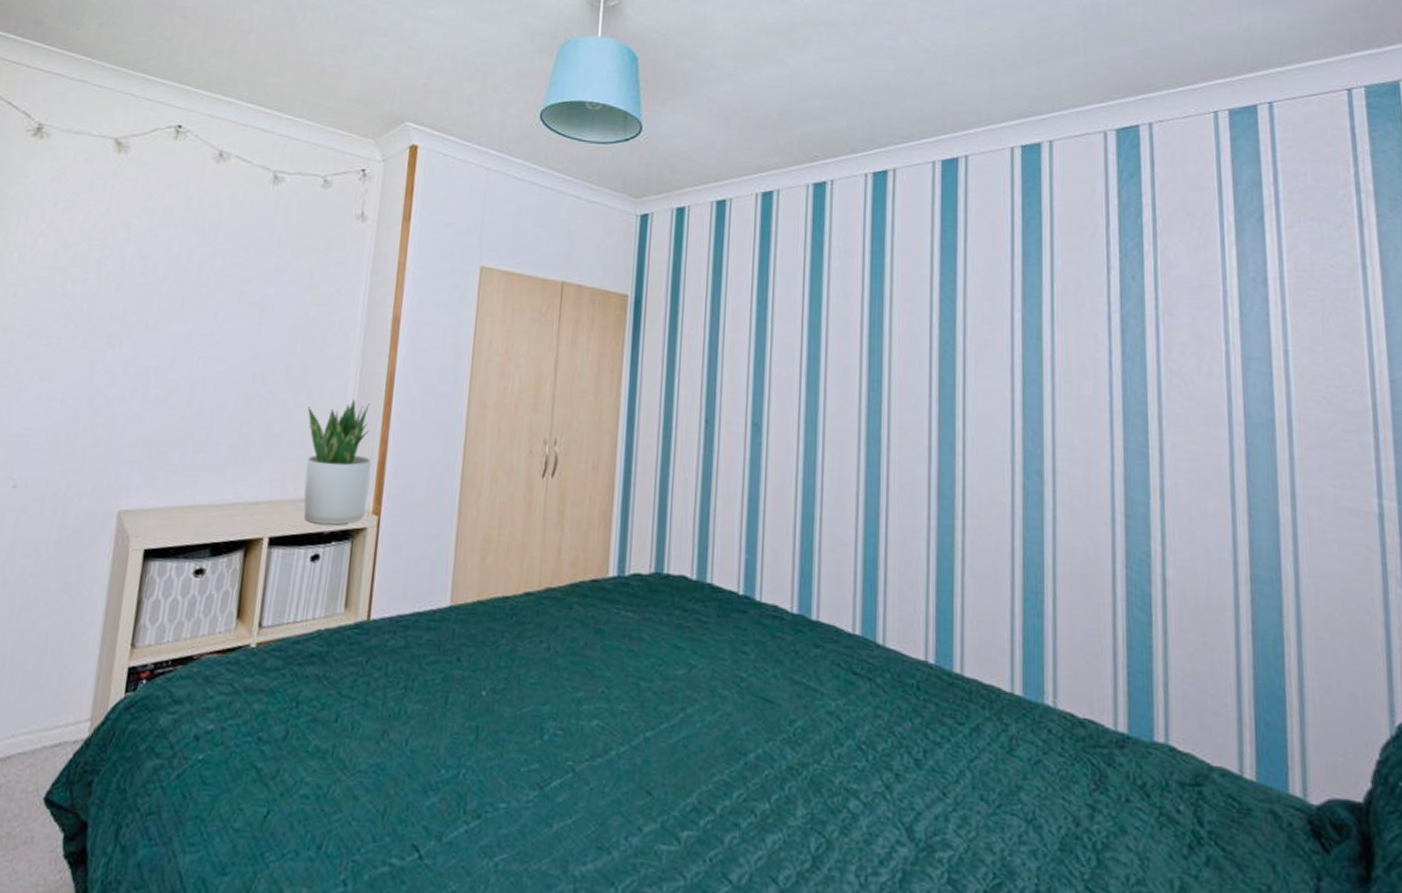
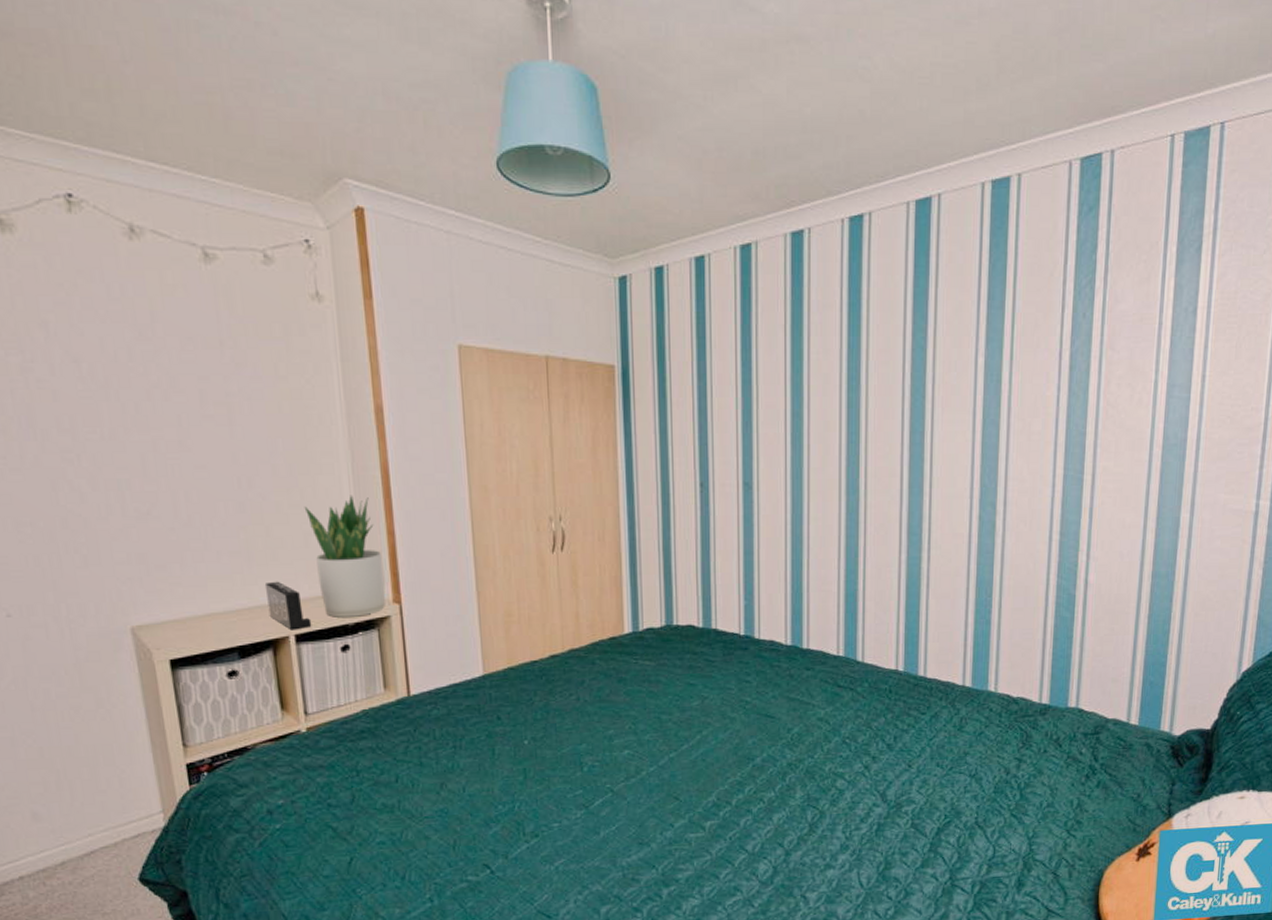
alarm clock: none [249,478,289,533] -> present [264,581,312,631]

